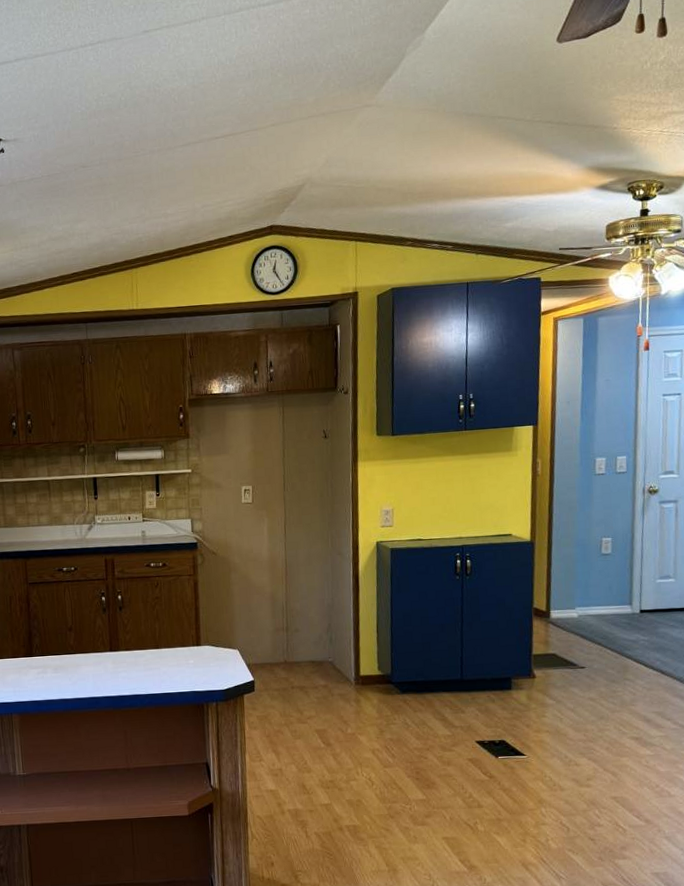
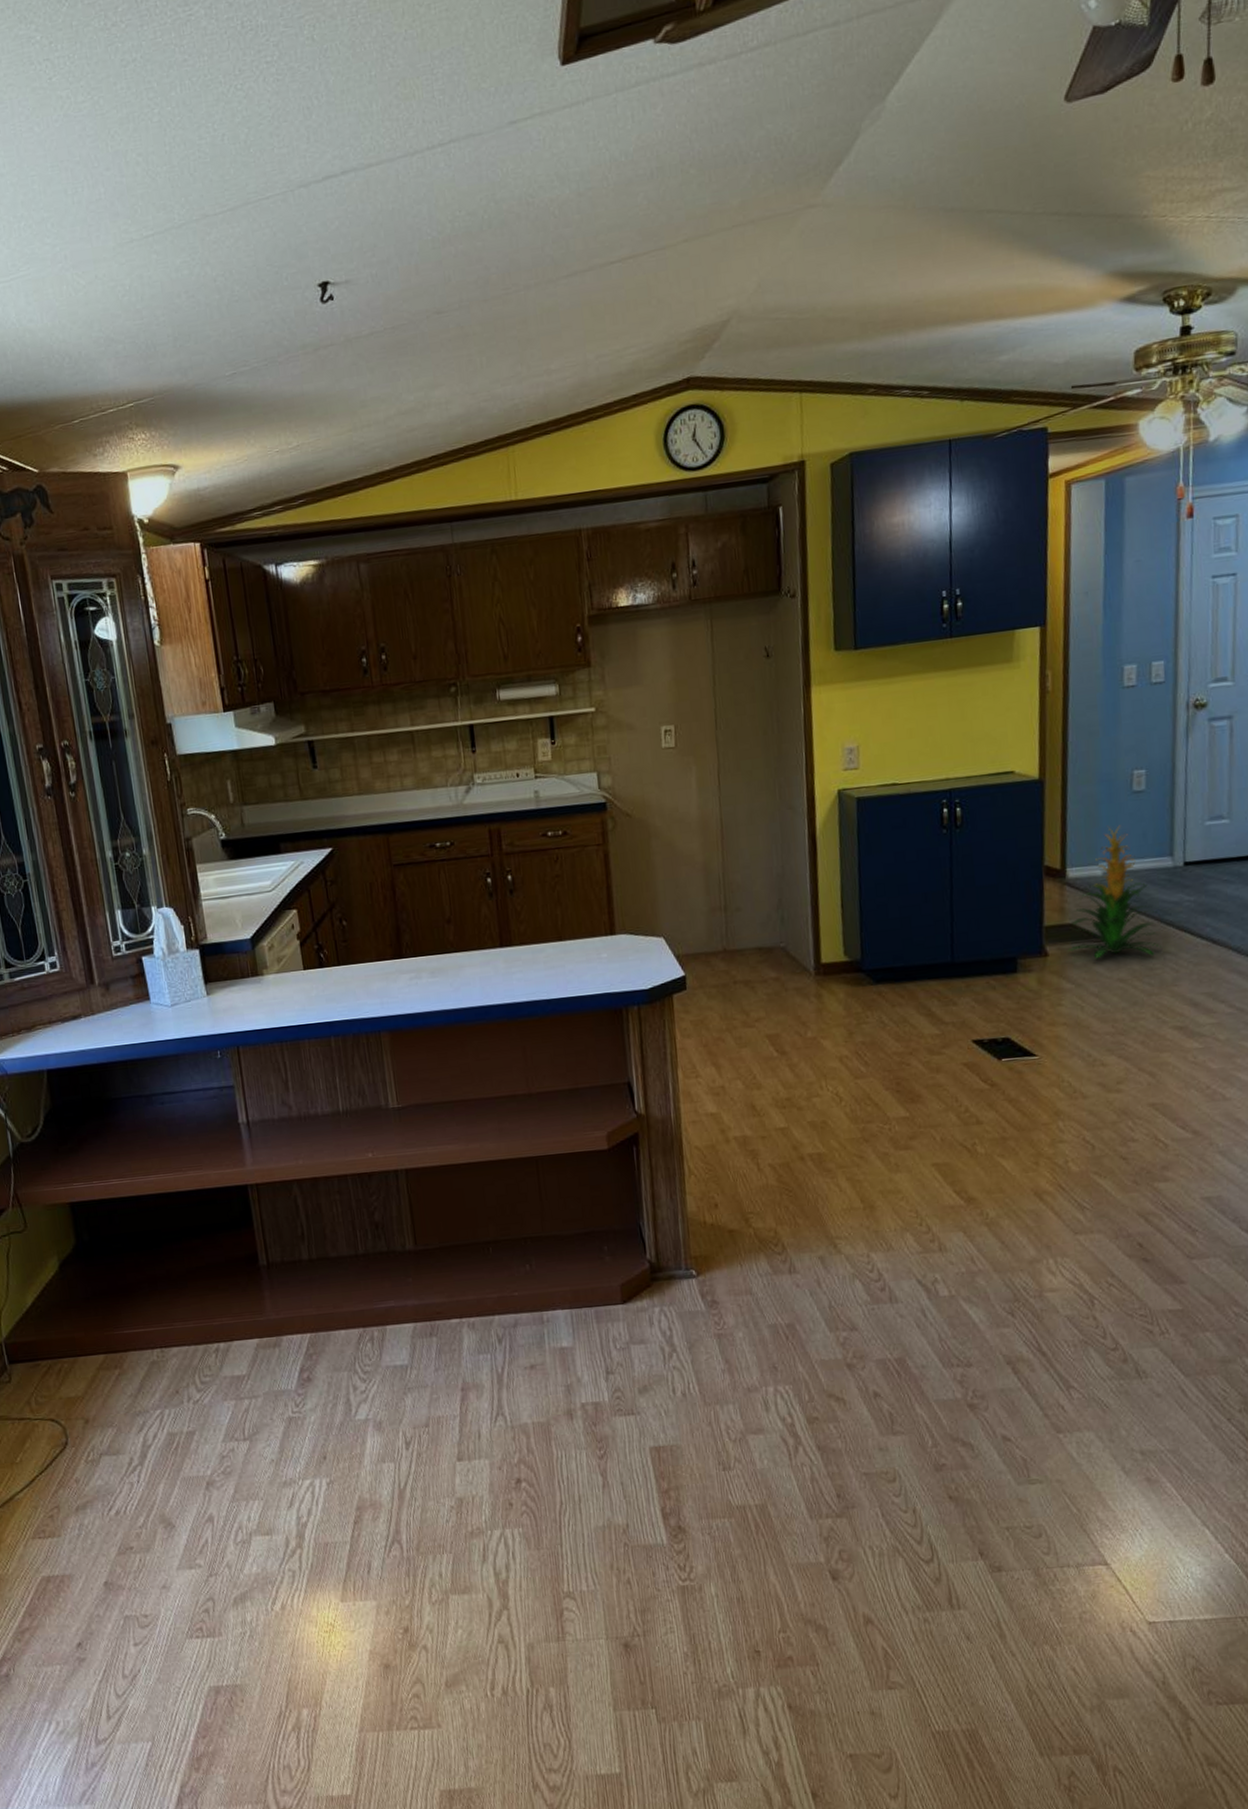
indoor plant: none [550,579,622,682] -> present [1067,825,1161,959]

